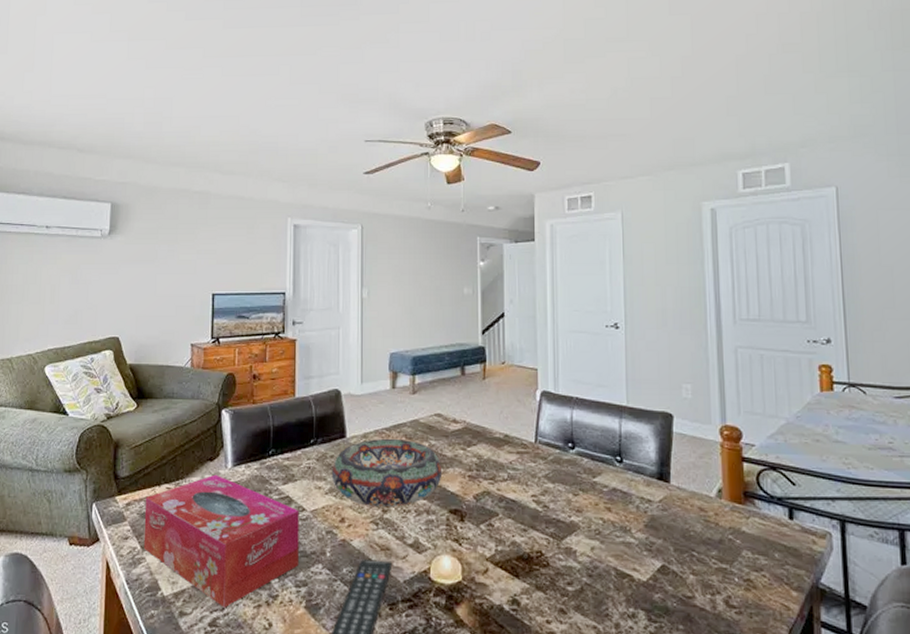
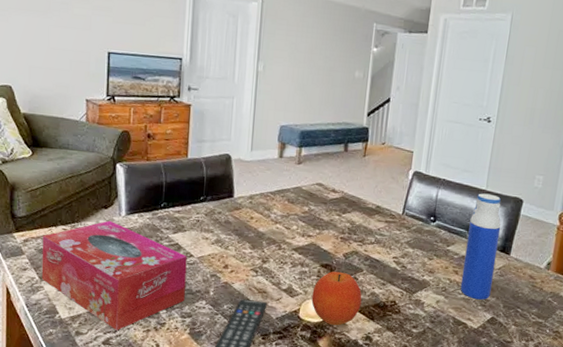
decorative bowl: present [331,438,443,507] -> none [218,200,319,259]
fruit: none [443,517,502,588] -> present [311,271,362,326]
water bottle: none [615,410,655,543] -> present [460,193,501,300]

